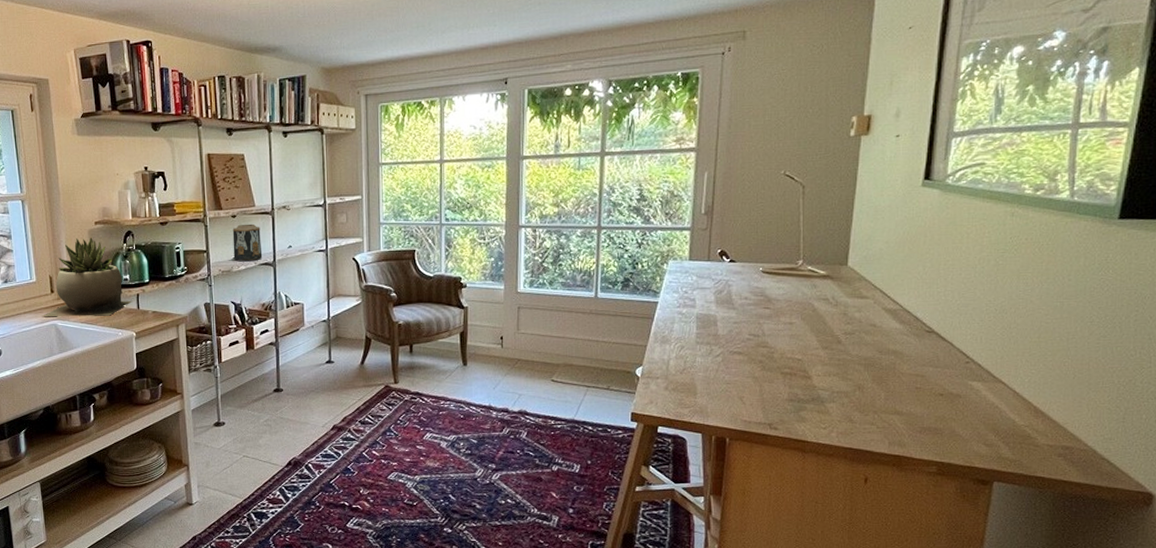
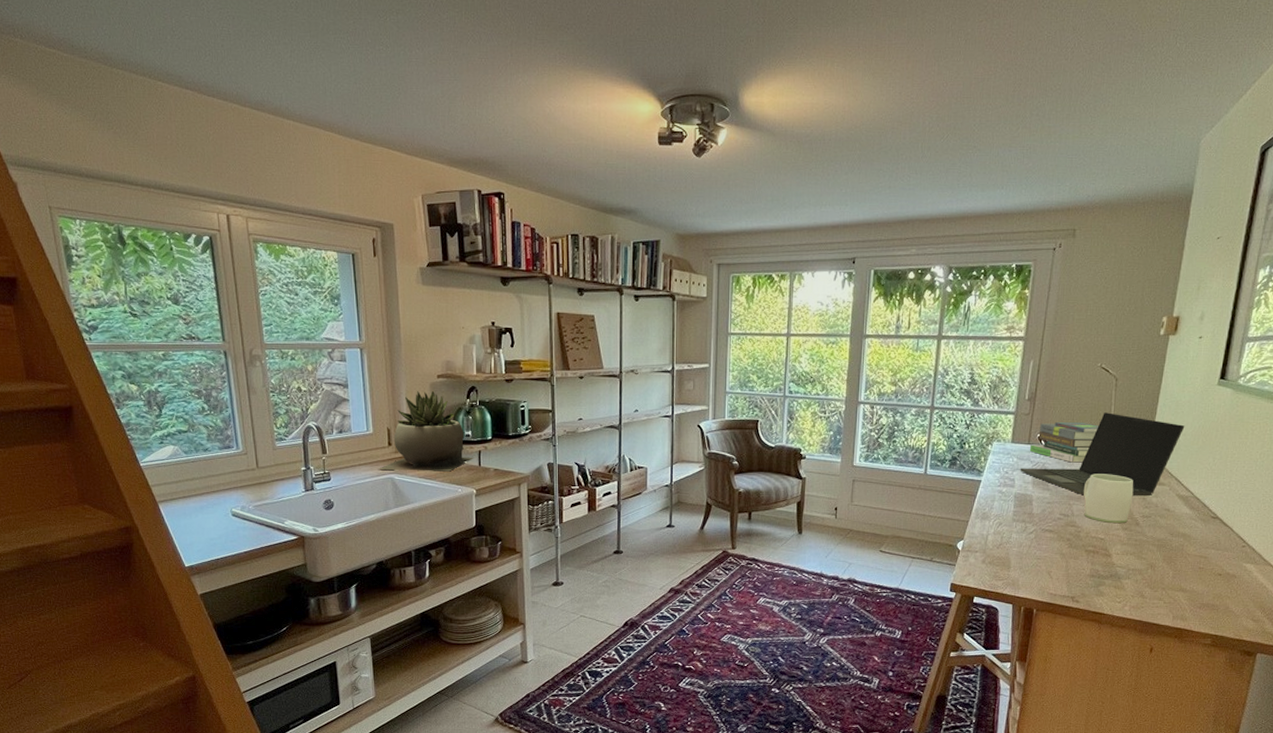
canister: present [229,223,263,262] -> none [574,385,609,424]
laptop: none [700,223,887,313] -> present [1020,412,1185,496]
books: none [709,235,786,279] -> present [1029,422,1098,463]
mug: none [774,289,832,343] -> present [1083,474,1134,524]

